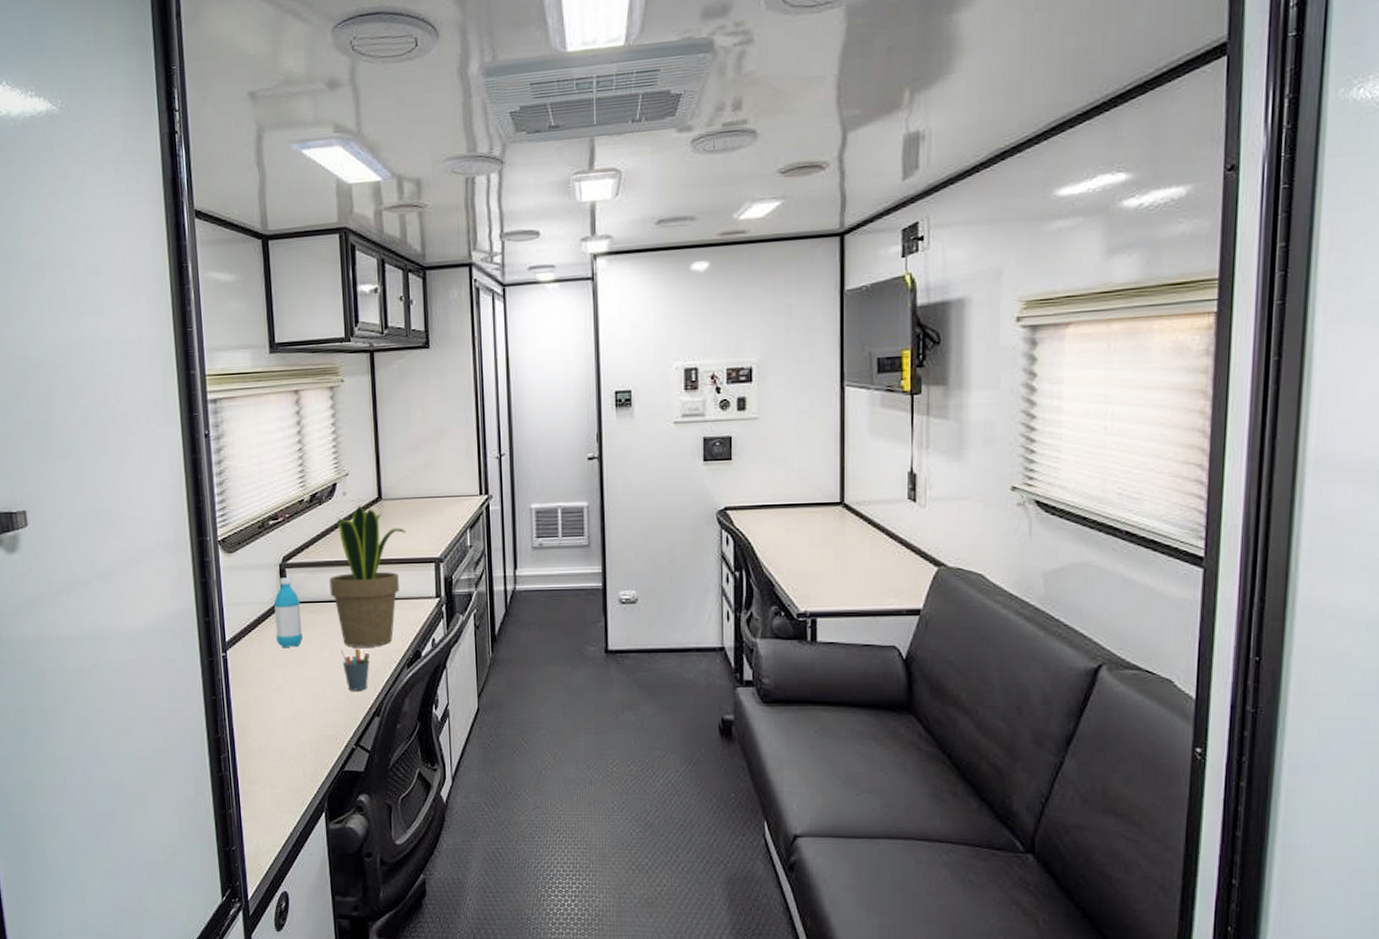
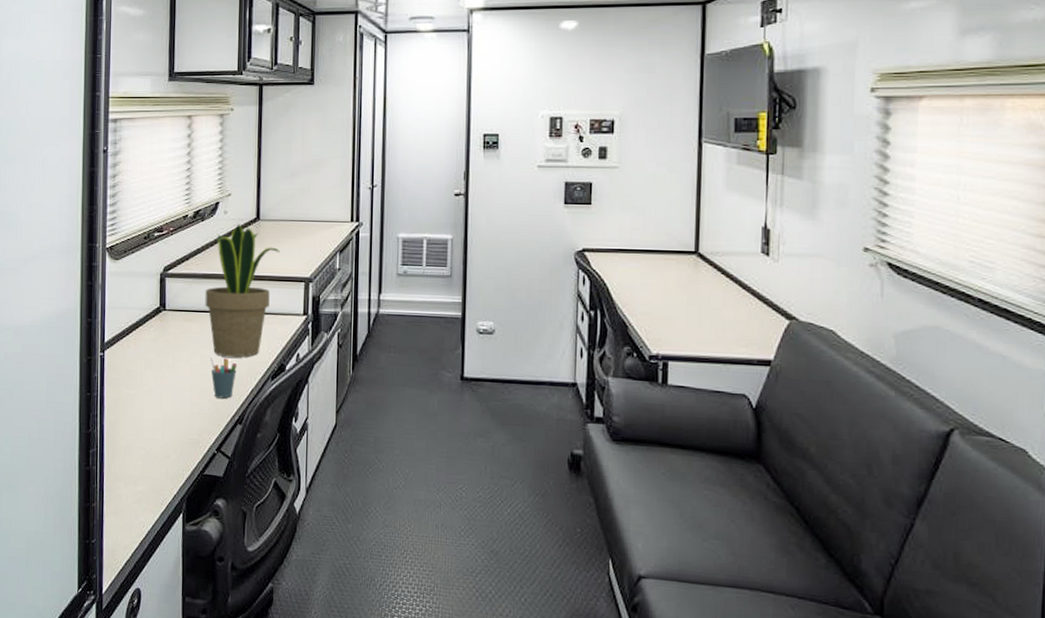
water bottle: present [273,577,303,648] -> none [151,286,177,353]

